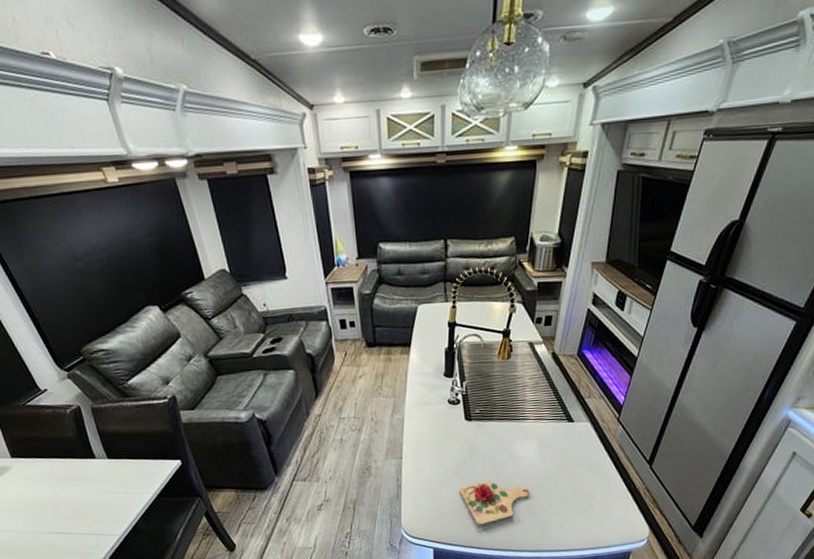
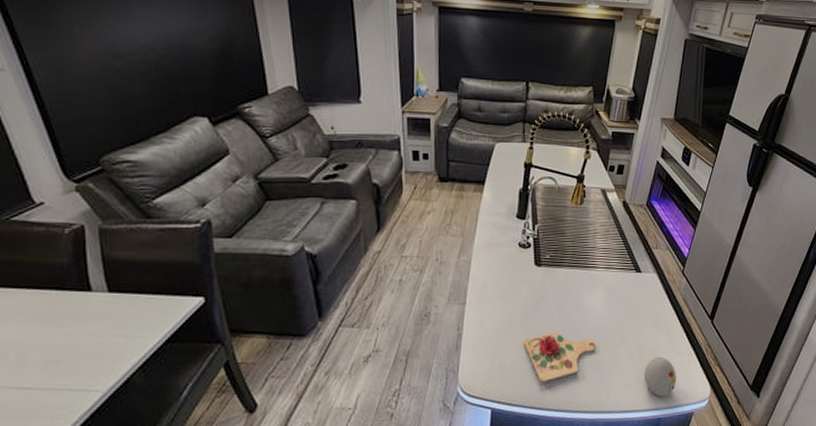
decorative egg: none [580,500,613,537] -> present [644,356,676,397]

